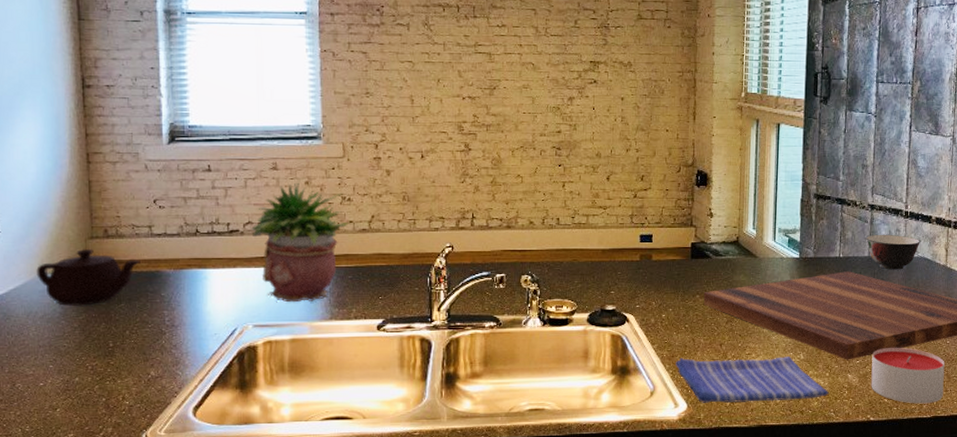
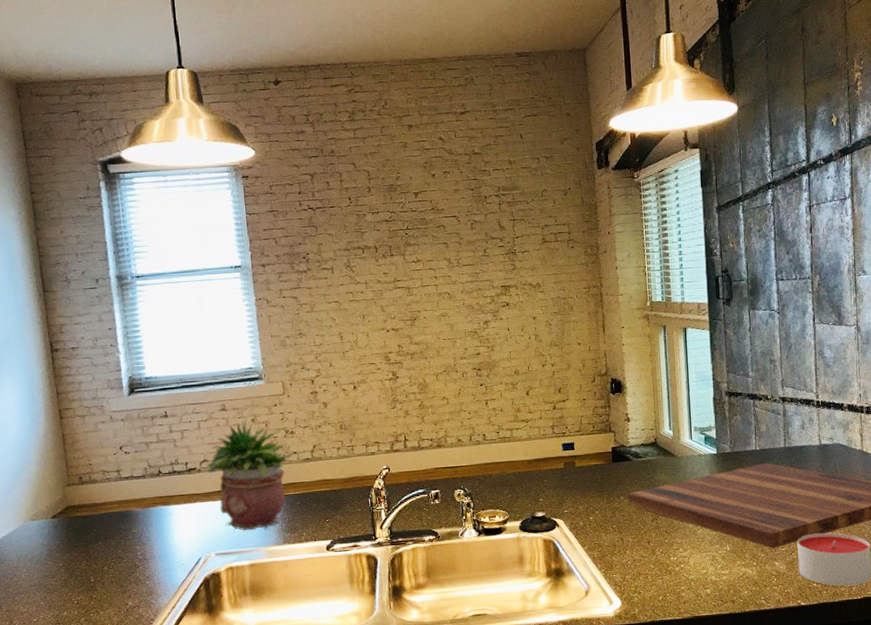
teapot: present [36,248,141,306] -> none [23,495,113,548]
dish towel: present [676,356,829,403] -> none [607,549,758,599]
soup bowl: present [865,234,920,270] -> none [779,424,834,459]

